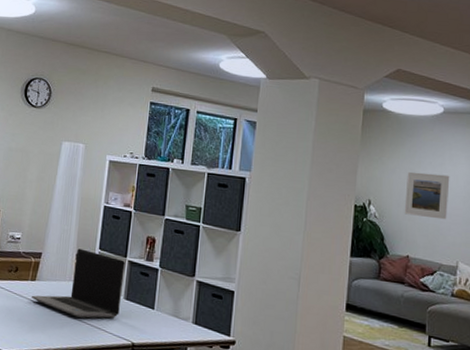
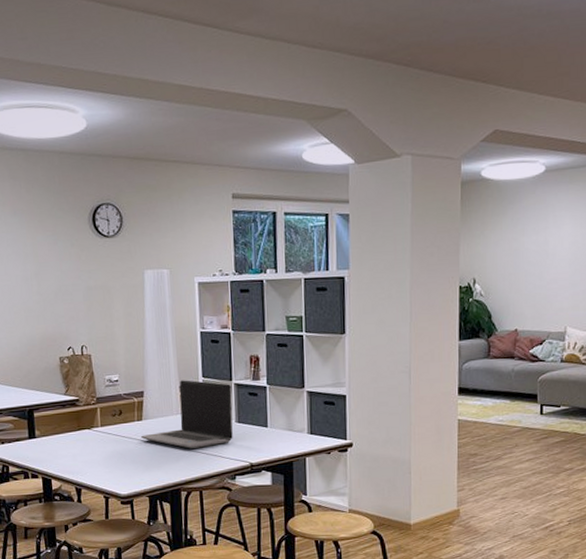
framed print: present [404,171,450,220] -> none [510,239,555,288]

